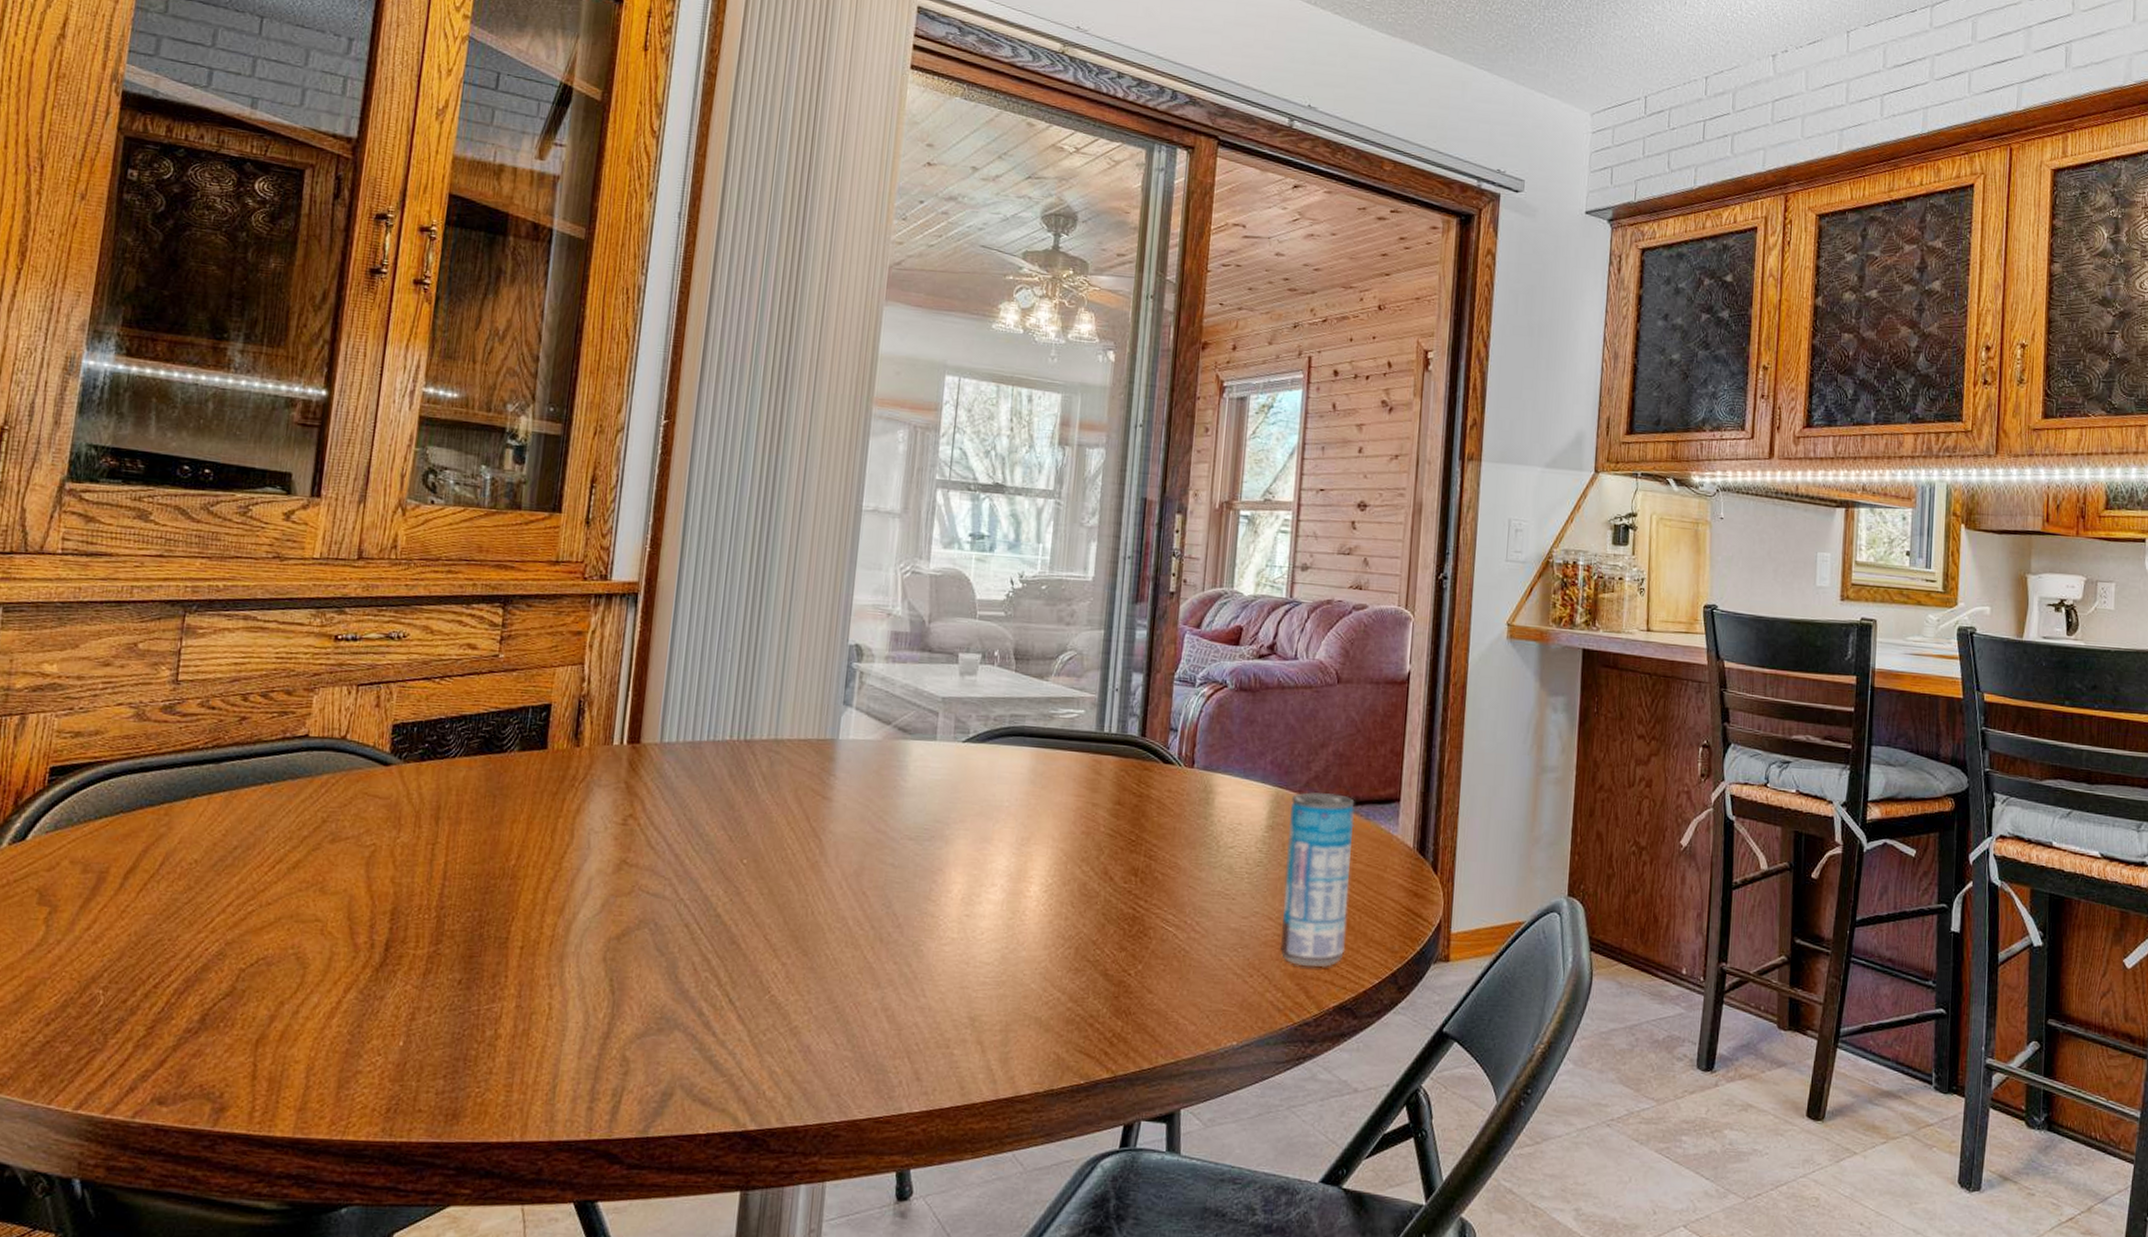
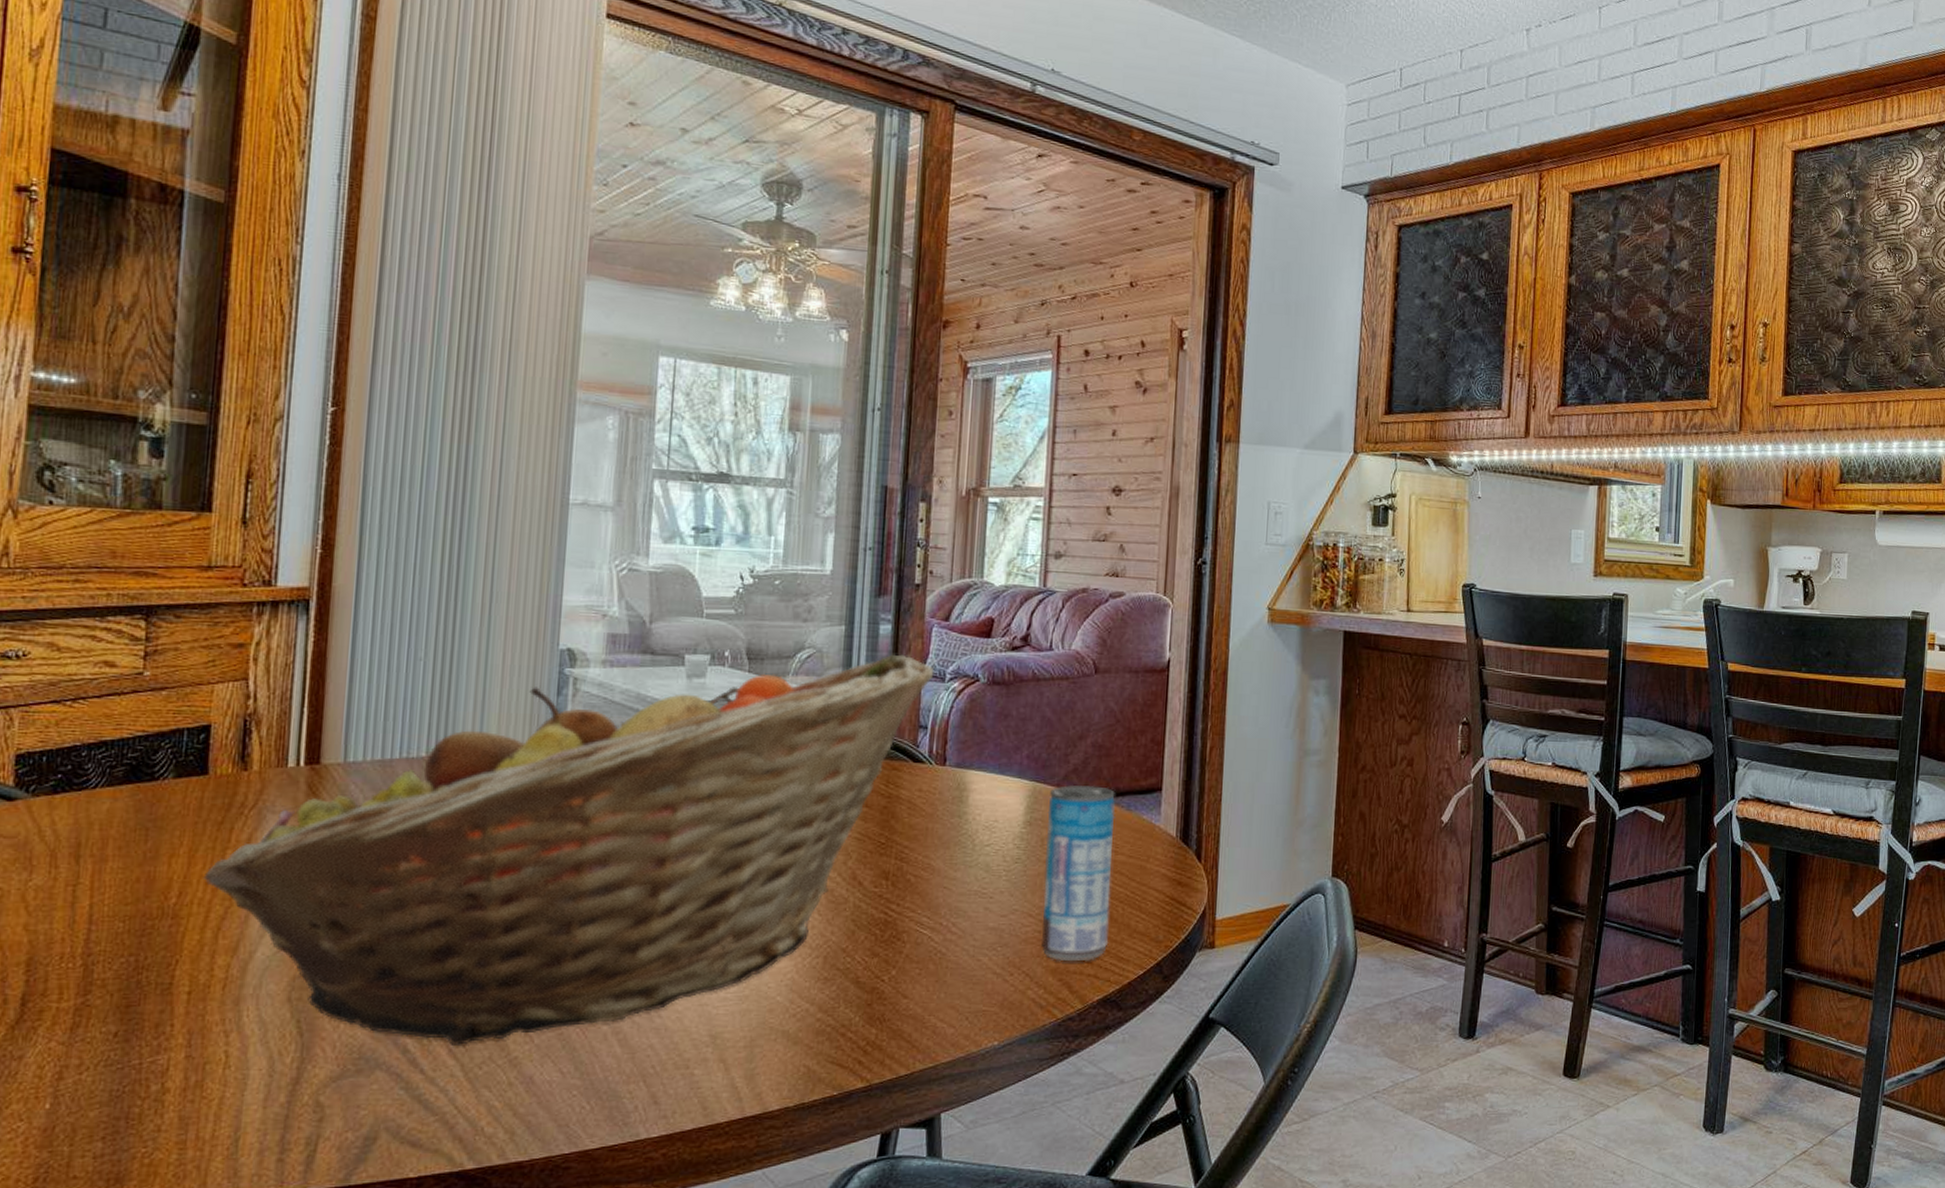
fruit basket: none [538,658,1186,1012] -> present [203,654,934,1045]

